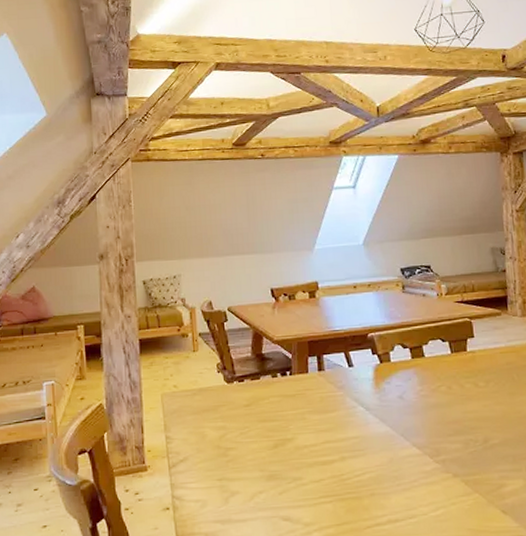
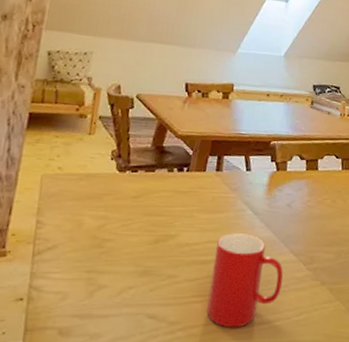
cup: none [333,430,411,527] -> present [206,233,283,328]

